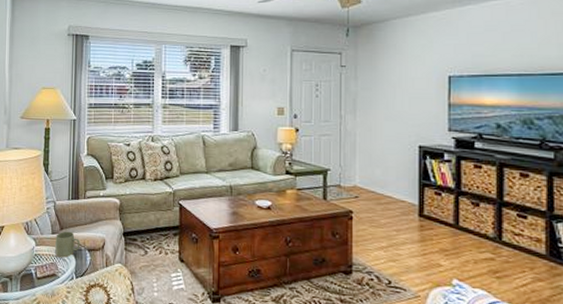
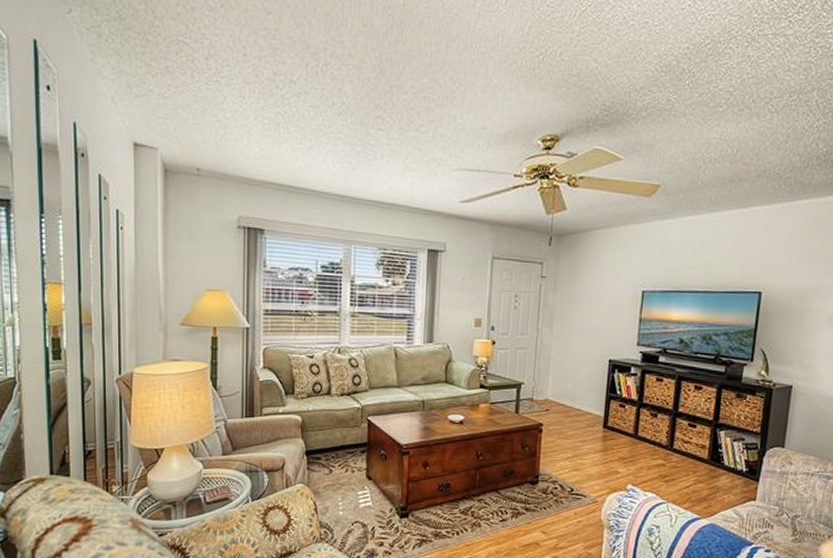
mug: present [55,231,81,258] -> none [227,451,257,480]

